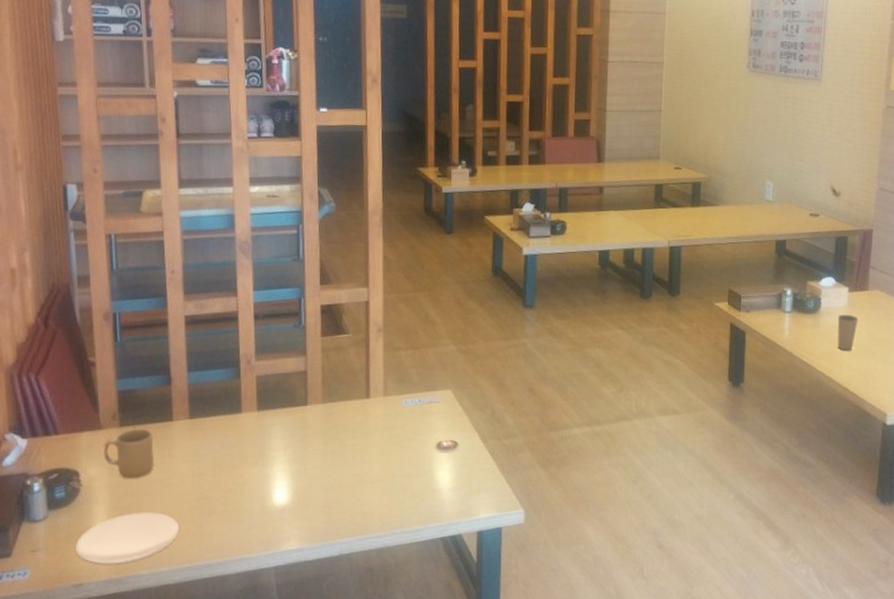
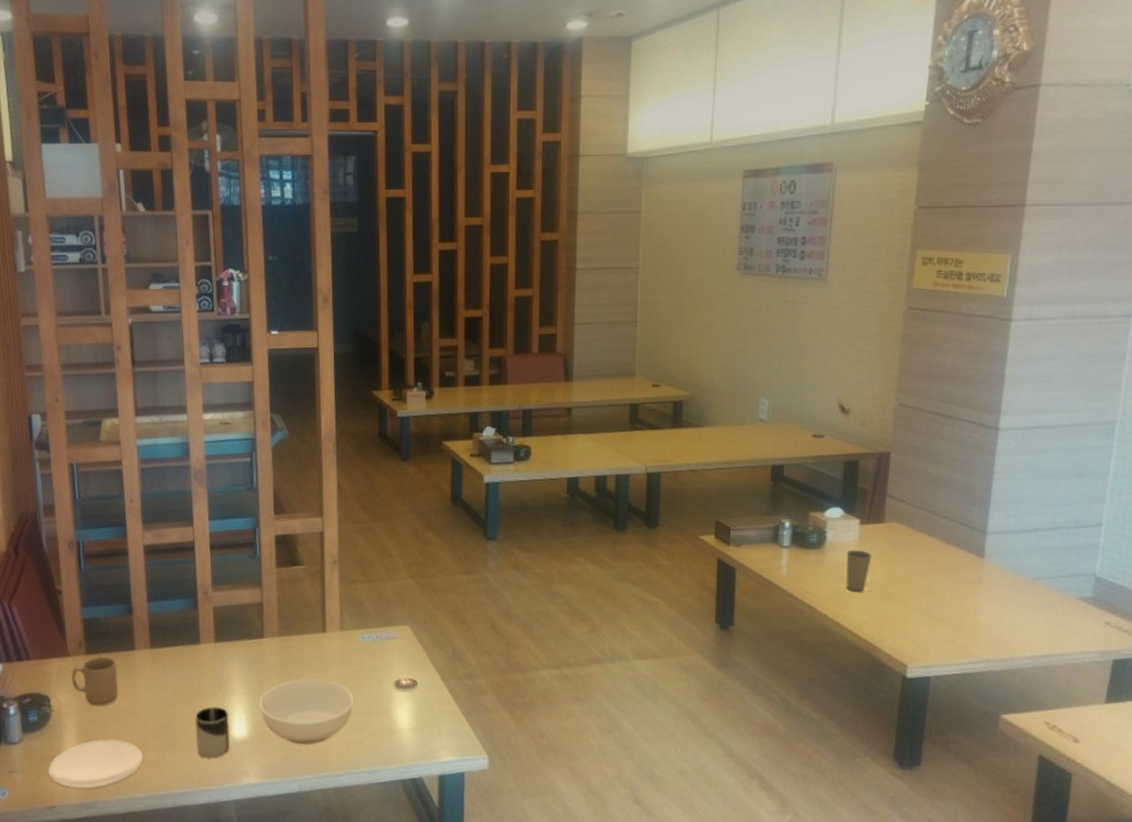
cup: none [235,475,271,527] -> present [195,706,230,759]
bowl: none [301,443,397,508] -> present [259,678,355,745]

